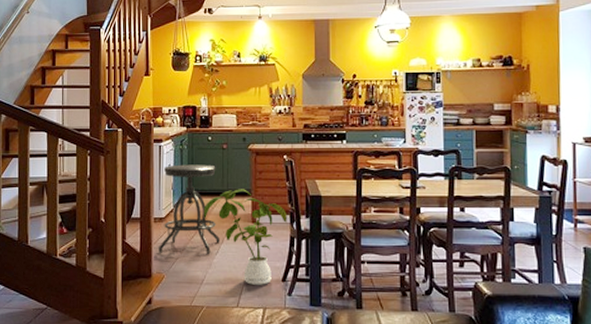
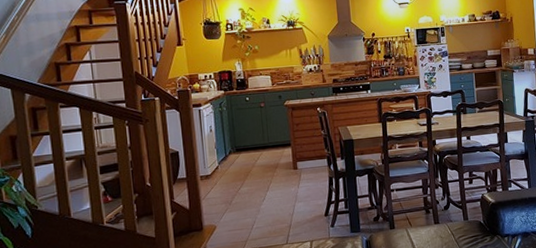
stool: present [159,164,221,254] -> none [206,122,266,207]
house plant: present [203,189,287,285] -> none [247,141,325,223]

